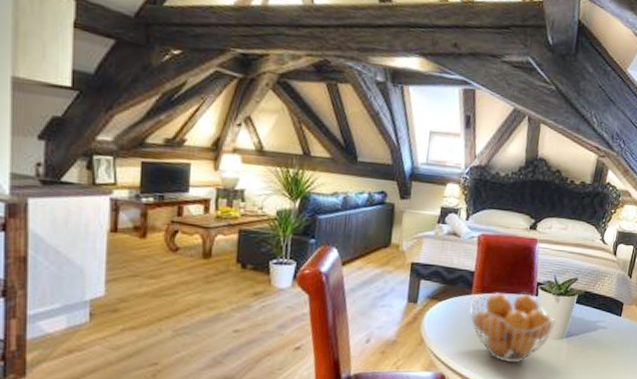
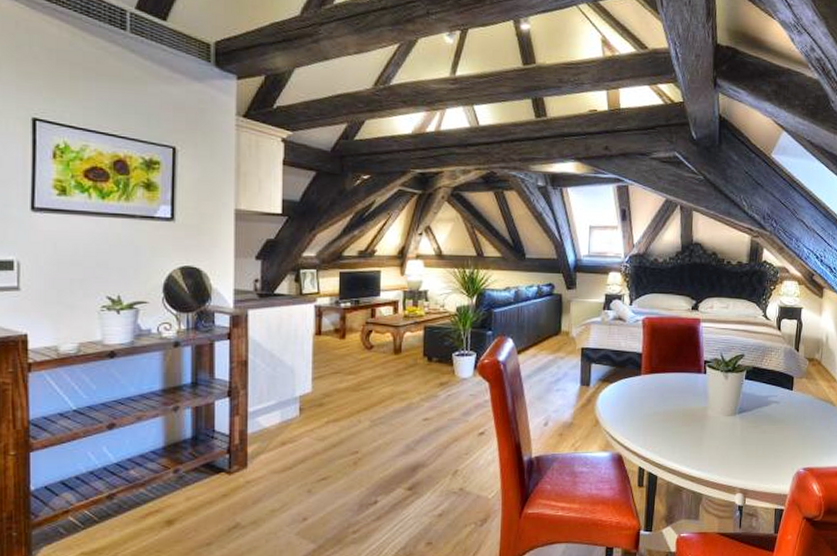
fruit basket: present [469,293,557,363] -> none [640,371,727,441]

